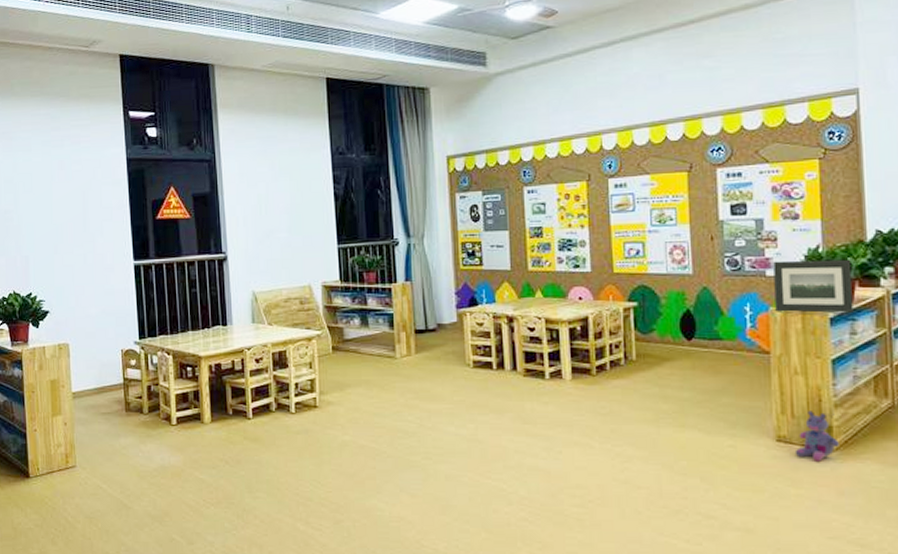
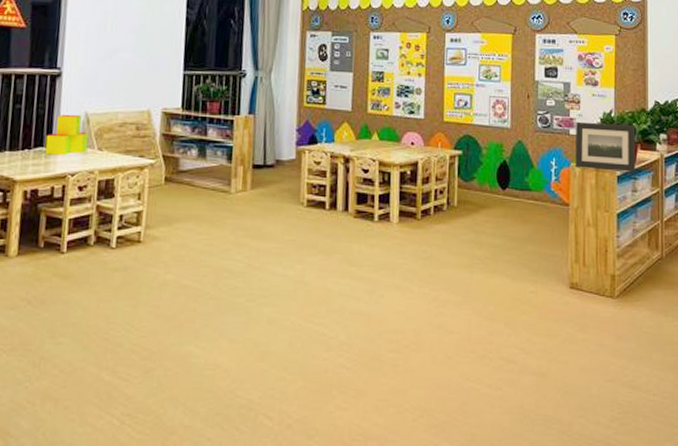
toy blocks: none [221,294,259,332] -> present [44,114,89,156]
toy: present [794,411,839,461] -> none [584,260,619,308]

